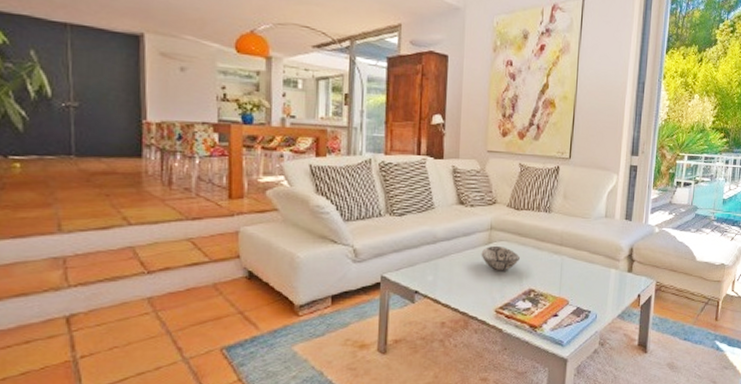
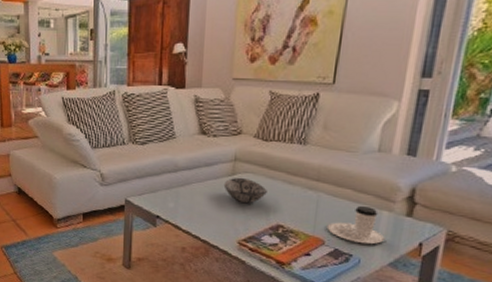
coffee cup: none [570,265,614,300] -> present [327,205,385,245]

